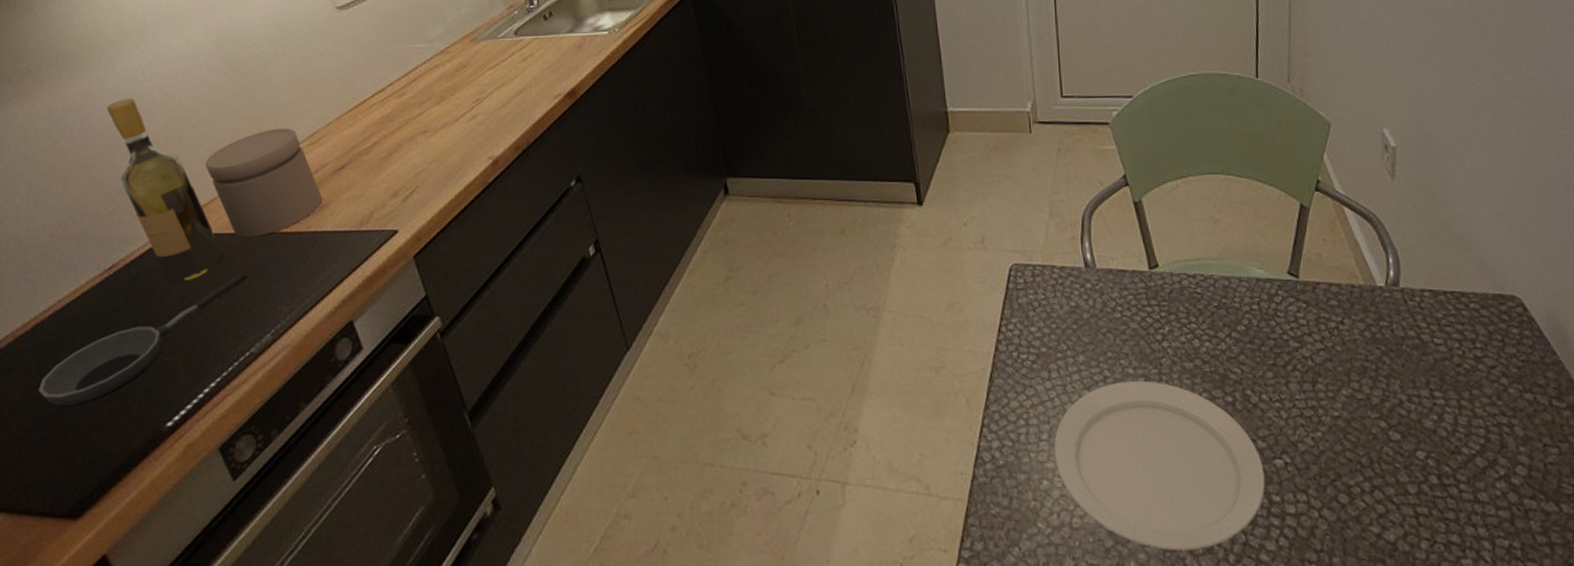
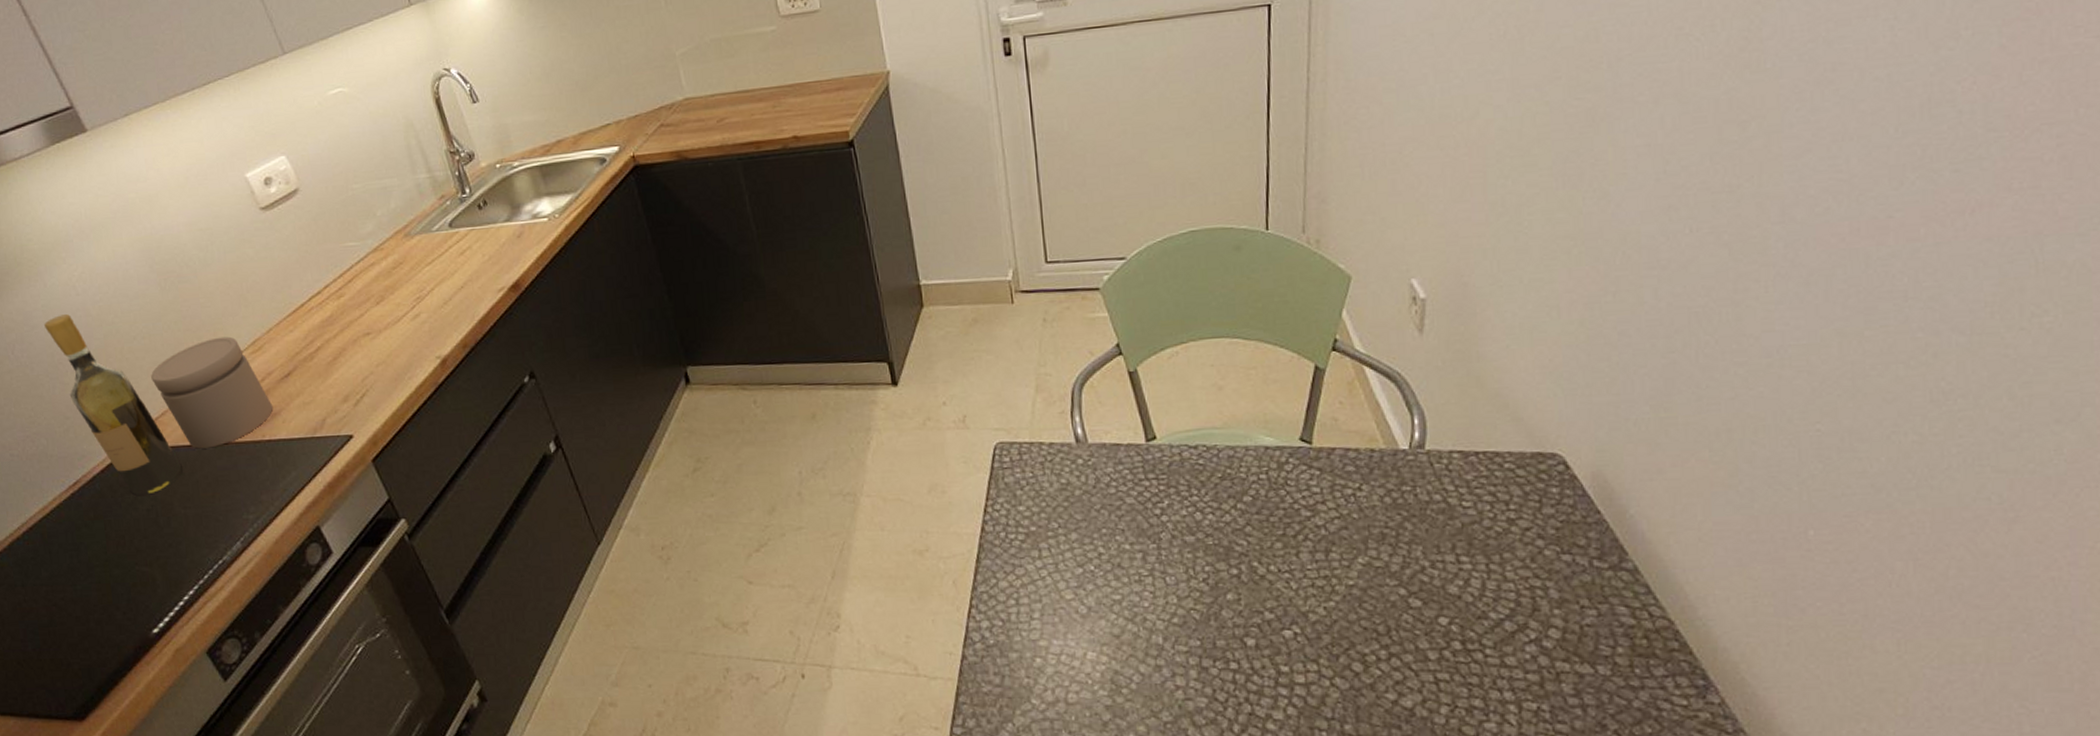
frying pan: present [39,273,248,406] -> none [26,484,211,617]
plate: present [1053,380,1266,550] -> none [1046,556,1273,722]

